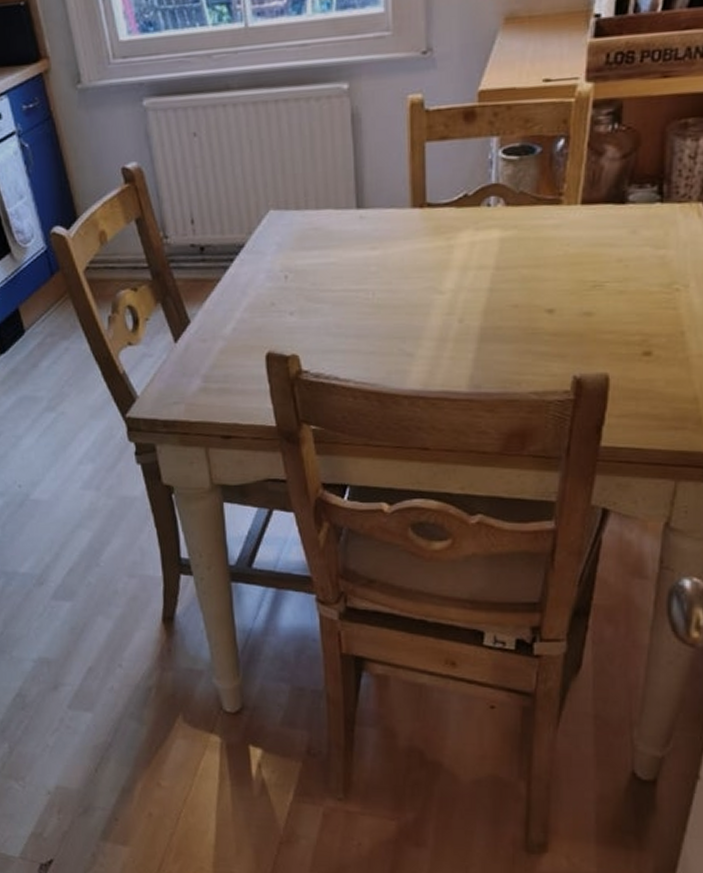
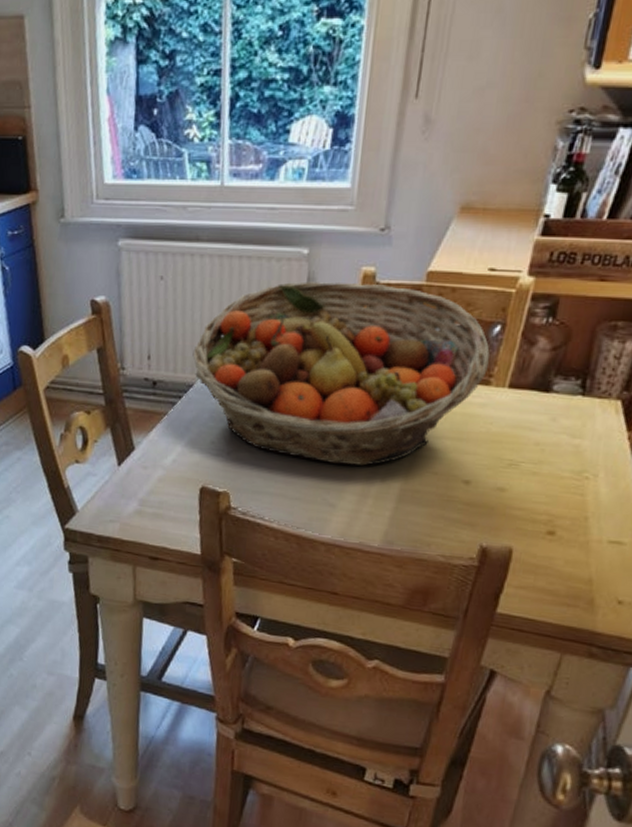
fruit basket: none [239,111,556,310] -> present [192,282,490,466]

